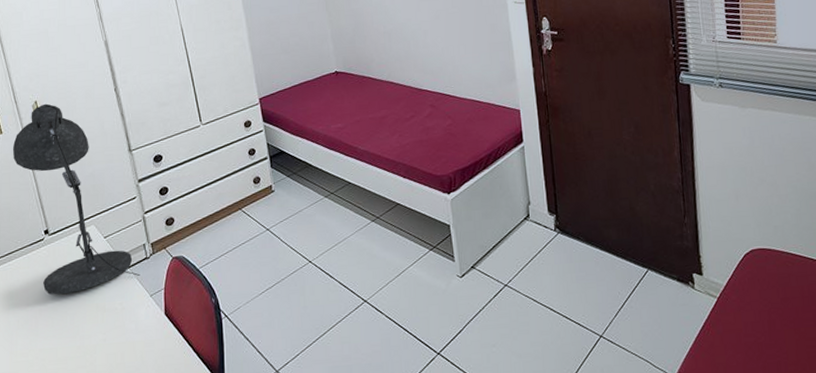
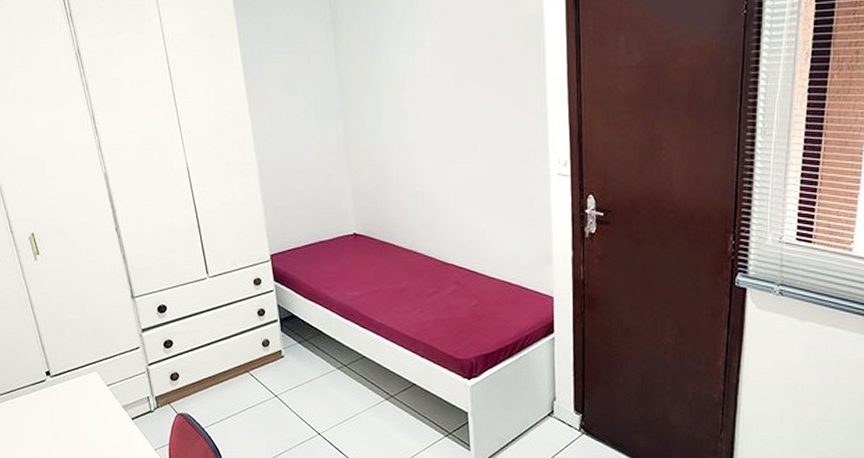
desk lamp: present [12,103,140,295] -> none [10,237,144,439]

